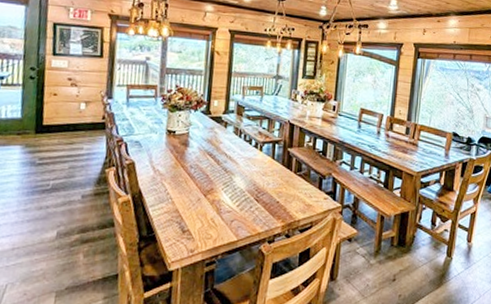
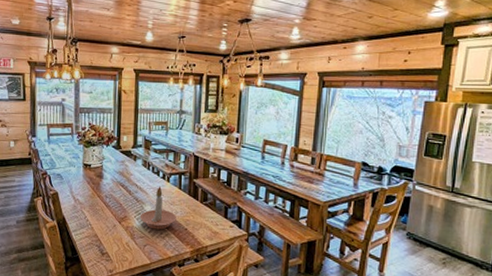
candle holder: none [229,155,268,203] -> present [140,186,176,230]

